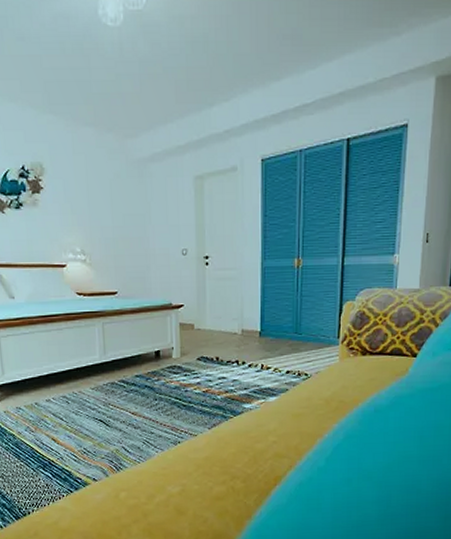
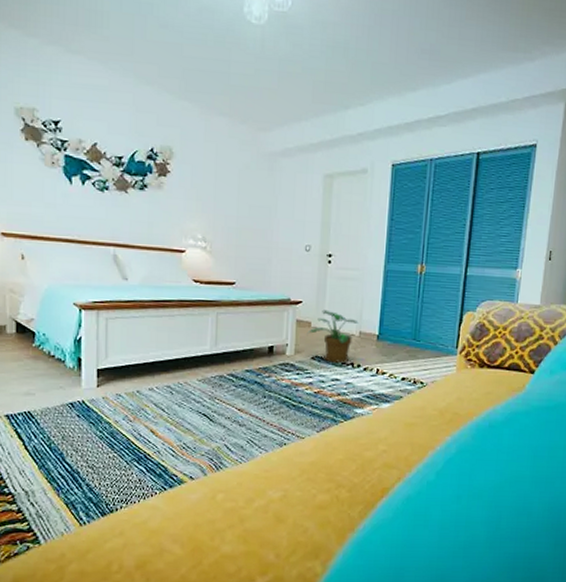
potted plant: none [191,311,240,362] -> present [307,309,359,363]

